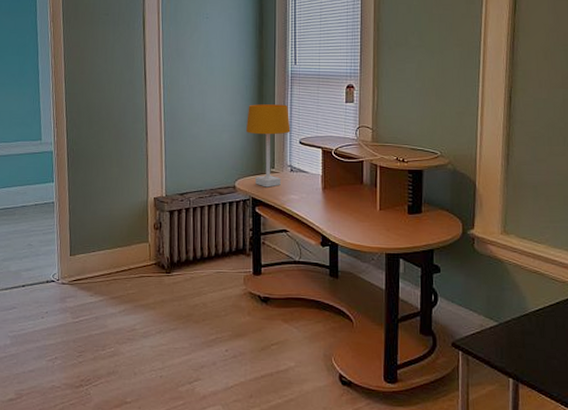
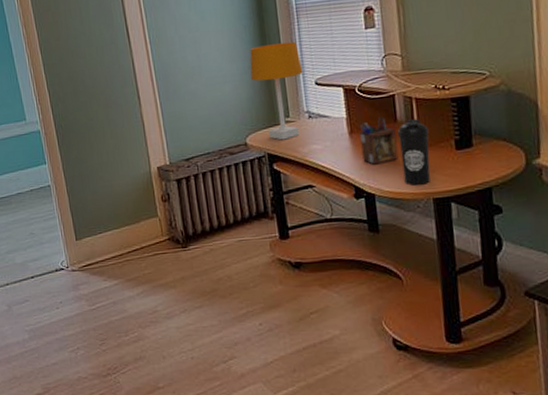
desk organizer: none [331,178,361,218] -> present [360,117,399,165]
water bottle: none [362,183,388,240] -> present [397,118,431,186]

